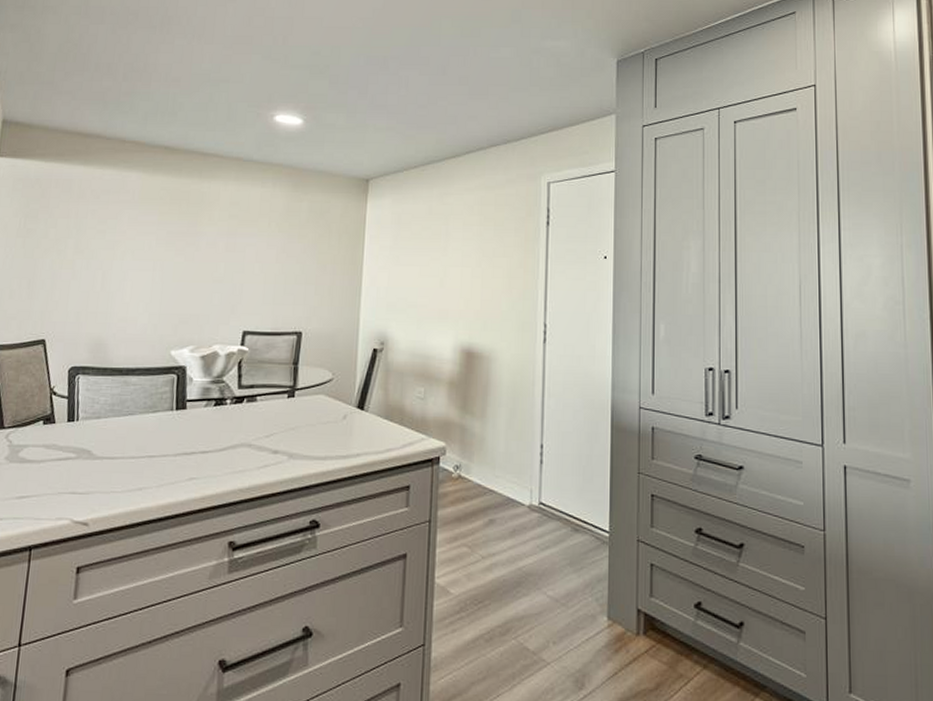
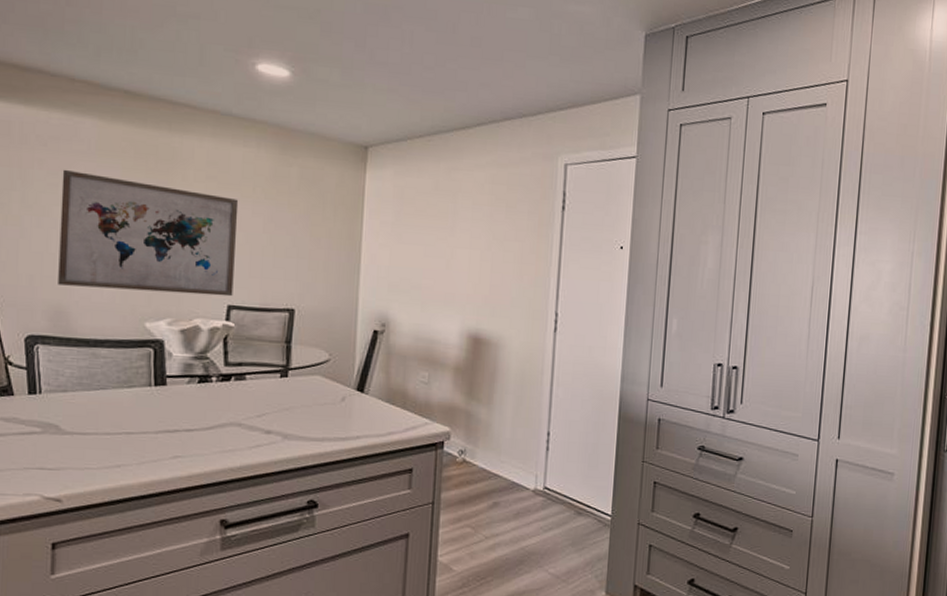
wall art: none [100,217,256,323] -> present [58,169,239,297]

